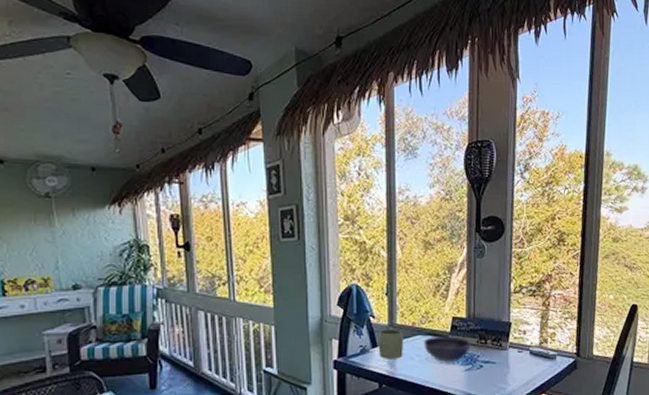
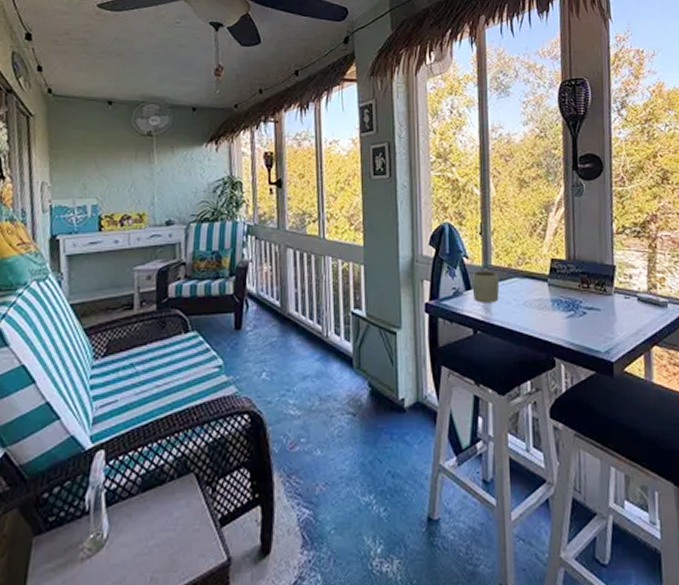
bowl: present [423,336,471,362] -> none [520,279,572,307]

